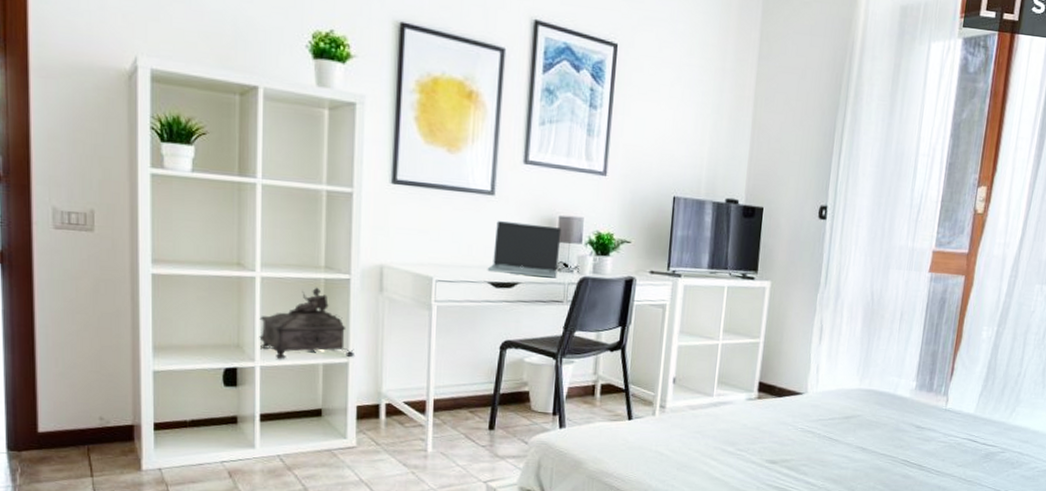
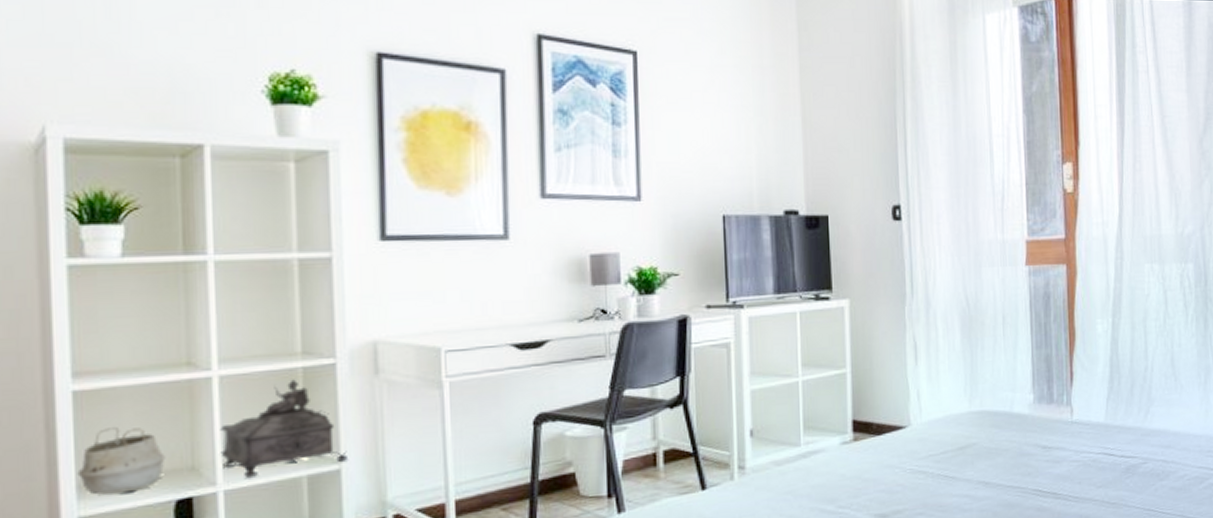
woven basket: none [153,306,218,358] -> present [77,427,166,495]
laptop: present [488,221,562,278] -> none [509,267,595,332]

